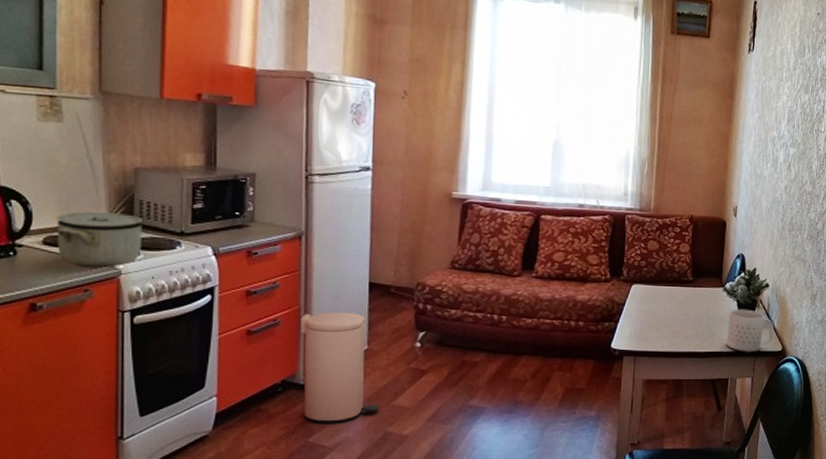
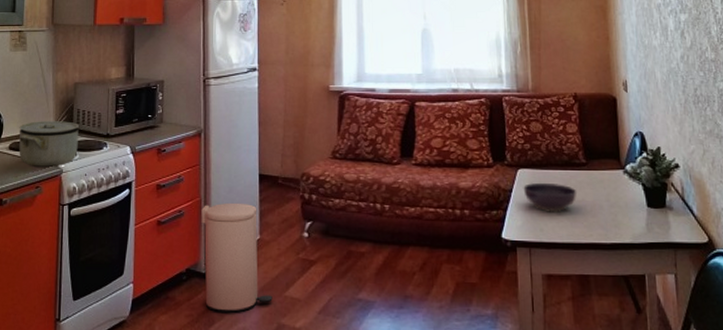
bowl: none [635,297,682,325] -> present [523,182,577,212]
mug: present [726,309,774,353] -> none [634,193,694,244]

